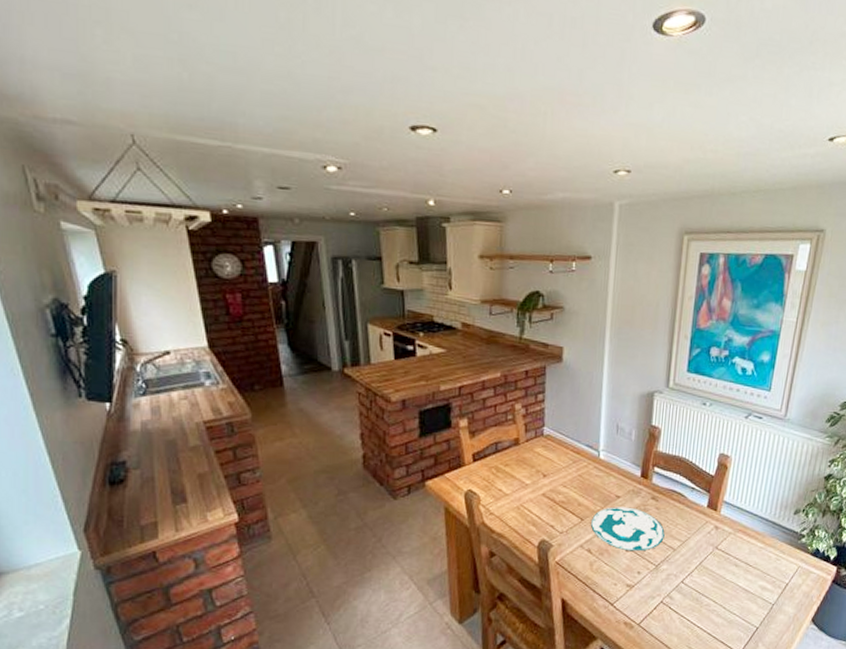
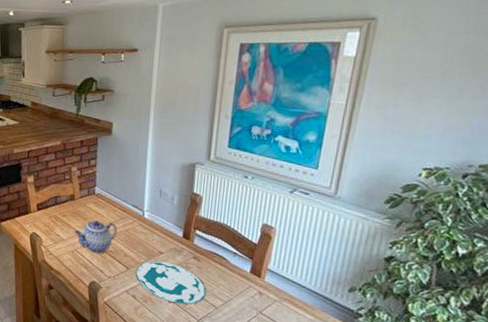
teapot: none [520,467,570,506] -> present [75,220,118,254]

